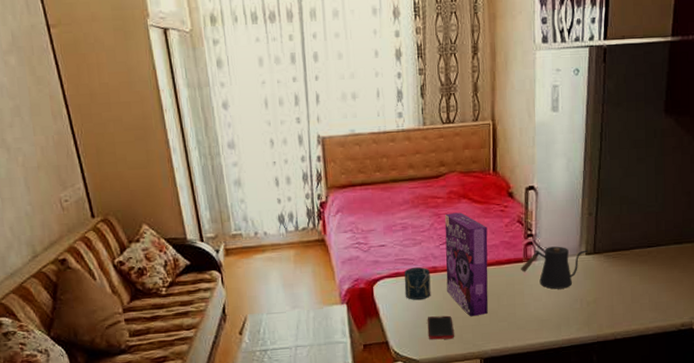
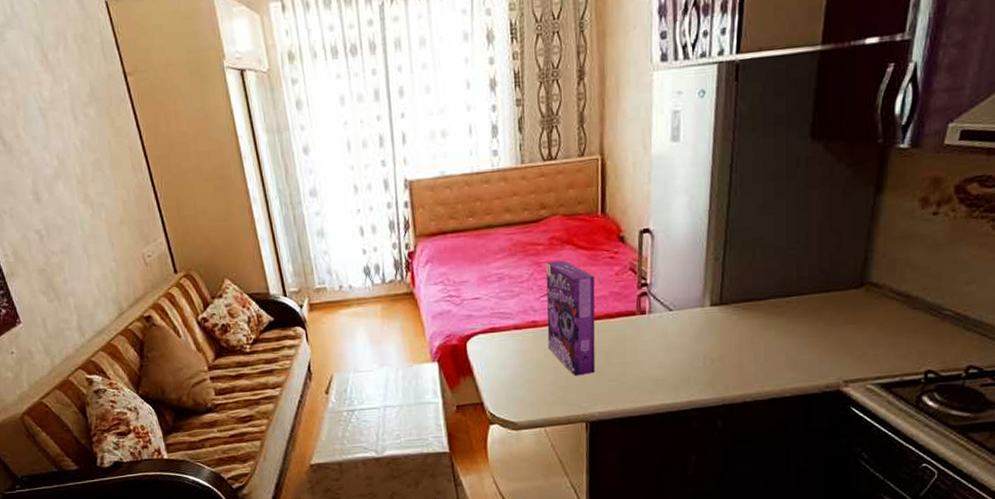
cup: present [404,267,431,300] -> none [501,321,531,358]
cell phone: present [427,315,454,340] -> none [526,374,556,401]
kettle: present [521,246,589,289] -> none [633,296,714,346]

